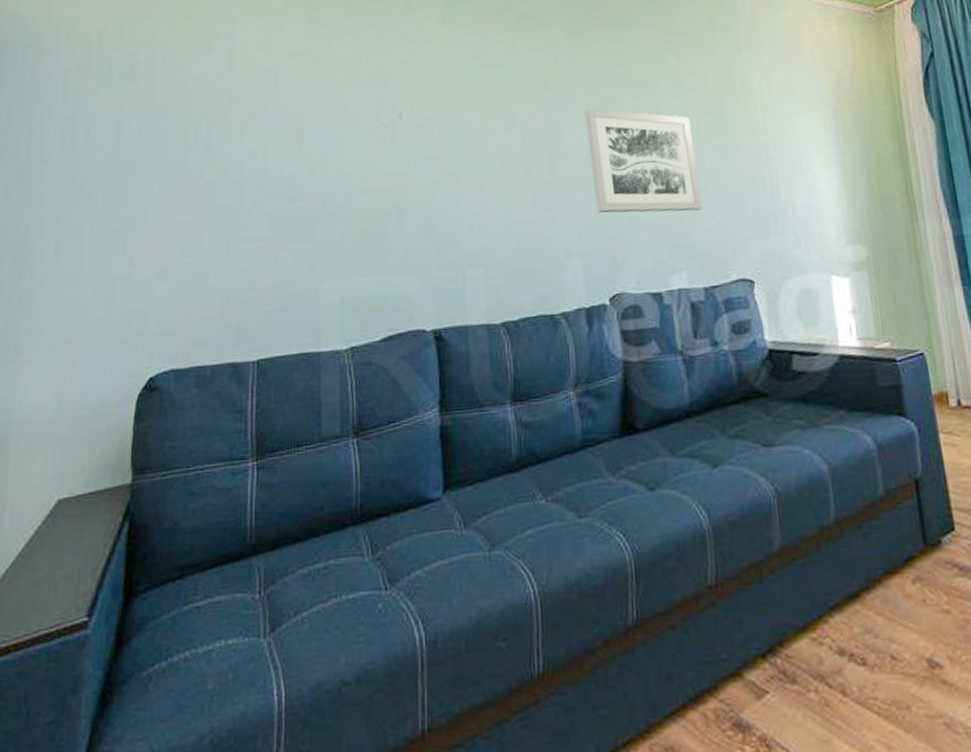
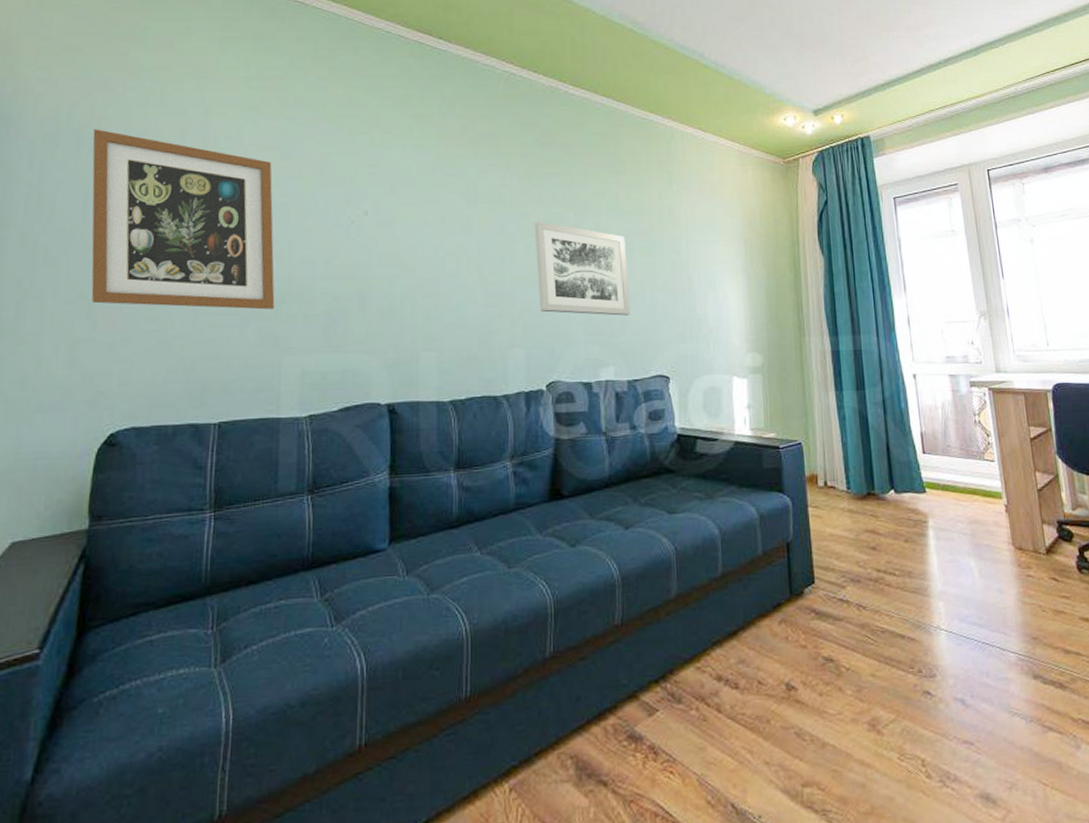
wall art: none [122,52,309,238] -> present [91,129,275,310]

